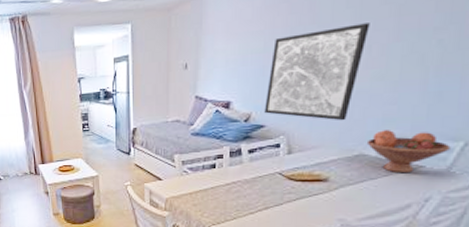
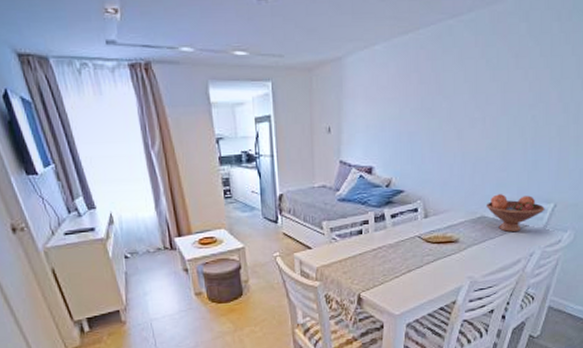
wall art: present [264,23,370,121] -> none [403,97,483,186]

